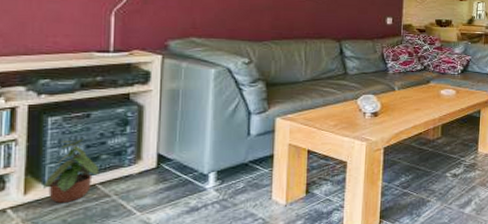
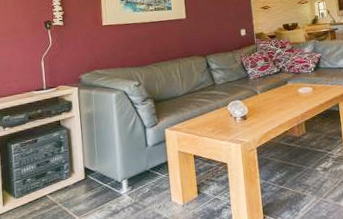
potted plant: present [43,138,100,204] -> none [14,159,48,212]

